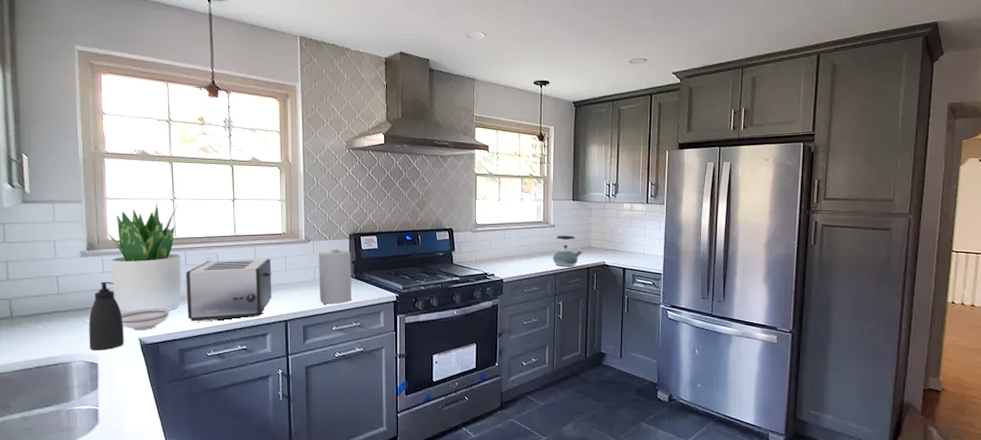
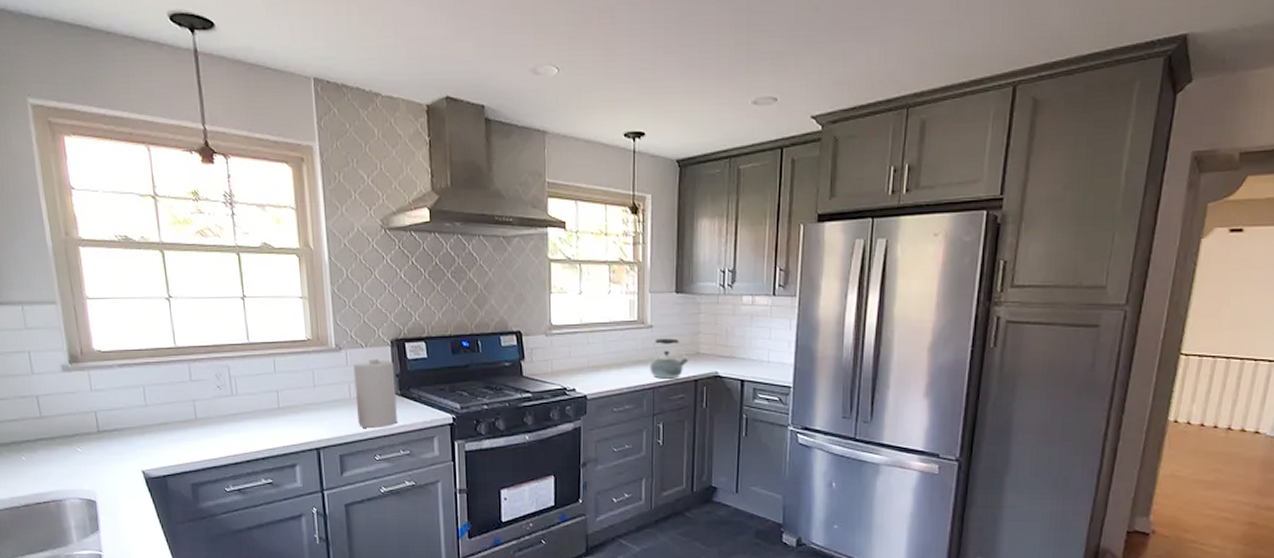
soap dispenser: present [88,281,124,351] -> none [80,401,125,486]
planter: present [105,202,182,314] -> none [89,302,189,441]
bowl: present [121,308,170,331] -> none [118,434,177,462]
toaster: present [186,258,272,322] -> none [192,372,299,451]

